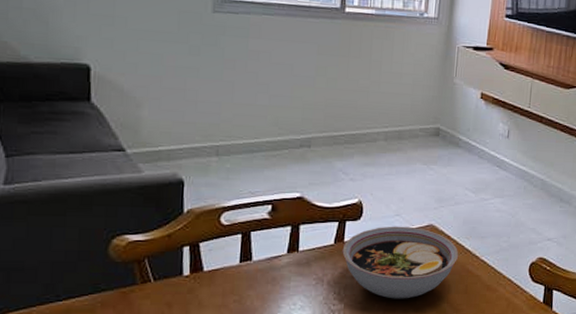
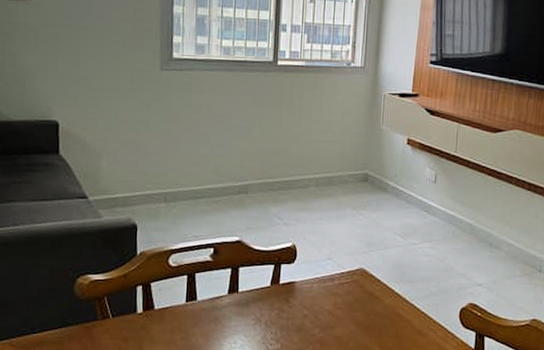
bowl: present [342,226,459,299] -> none [278,269,389,341]

